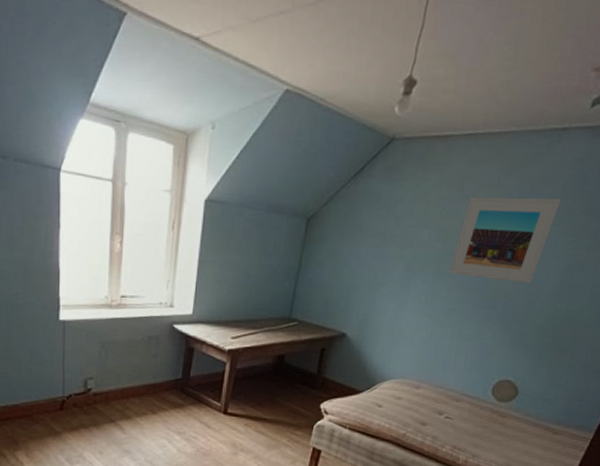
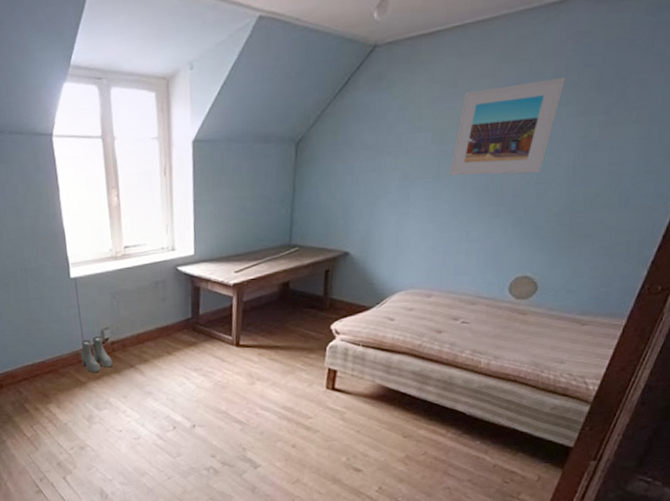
boots: none [58,384,92,423] -> present [80,336,113,372]

